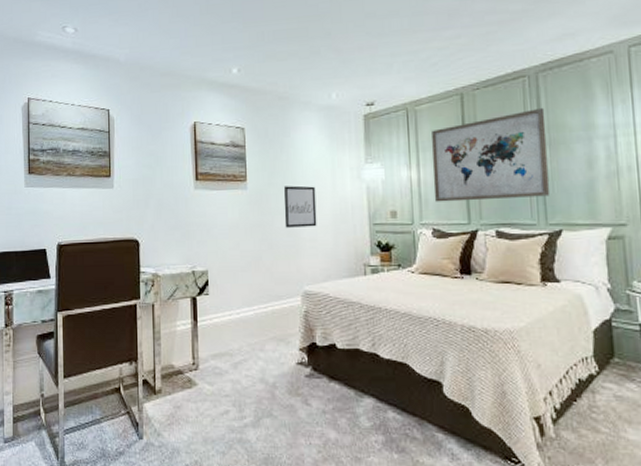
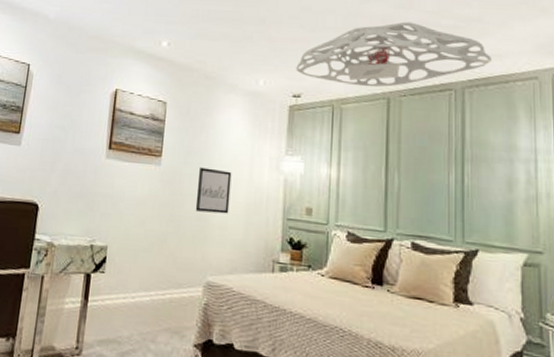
ceiling light: none [366,12,564,86] -> present [296,21,492,87]
wall art: present [432,107,549,202] -> none [352,122,469,213]

